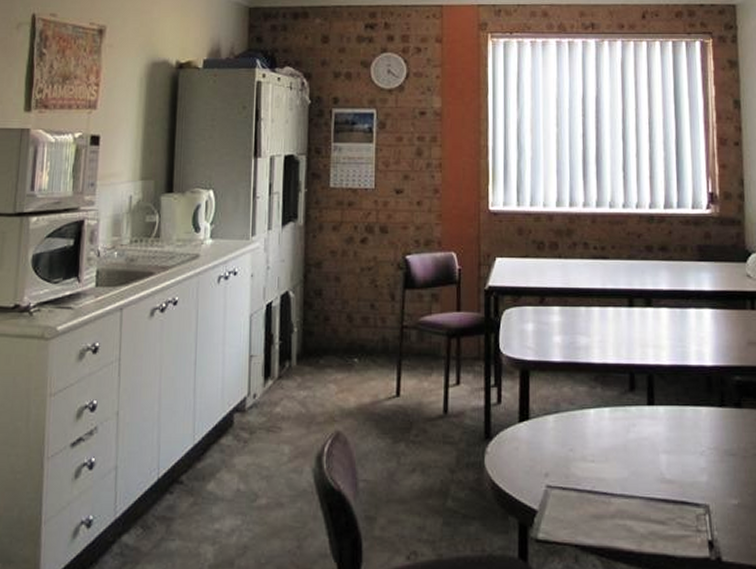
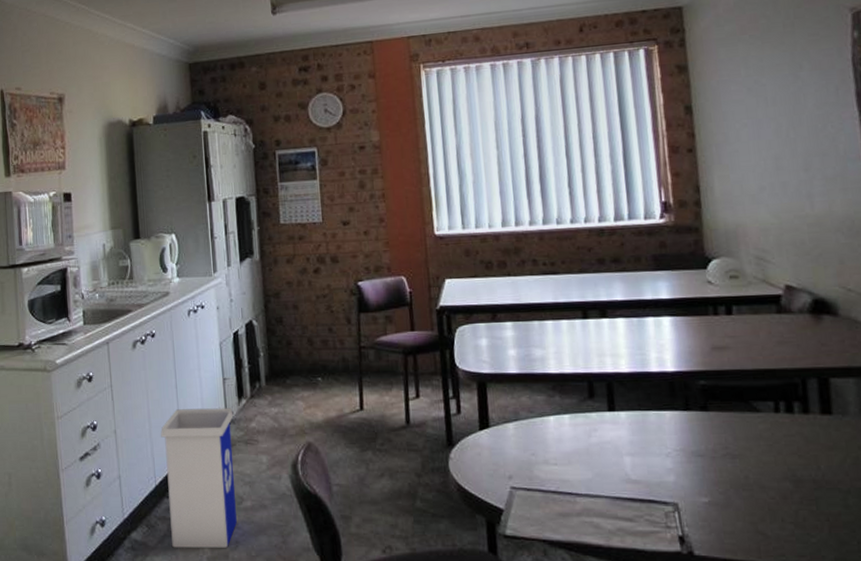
recycling bin: none [169,389,257,554] -> present [161,408,237,548]

